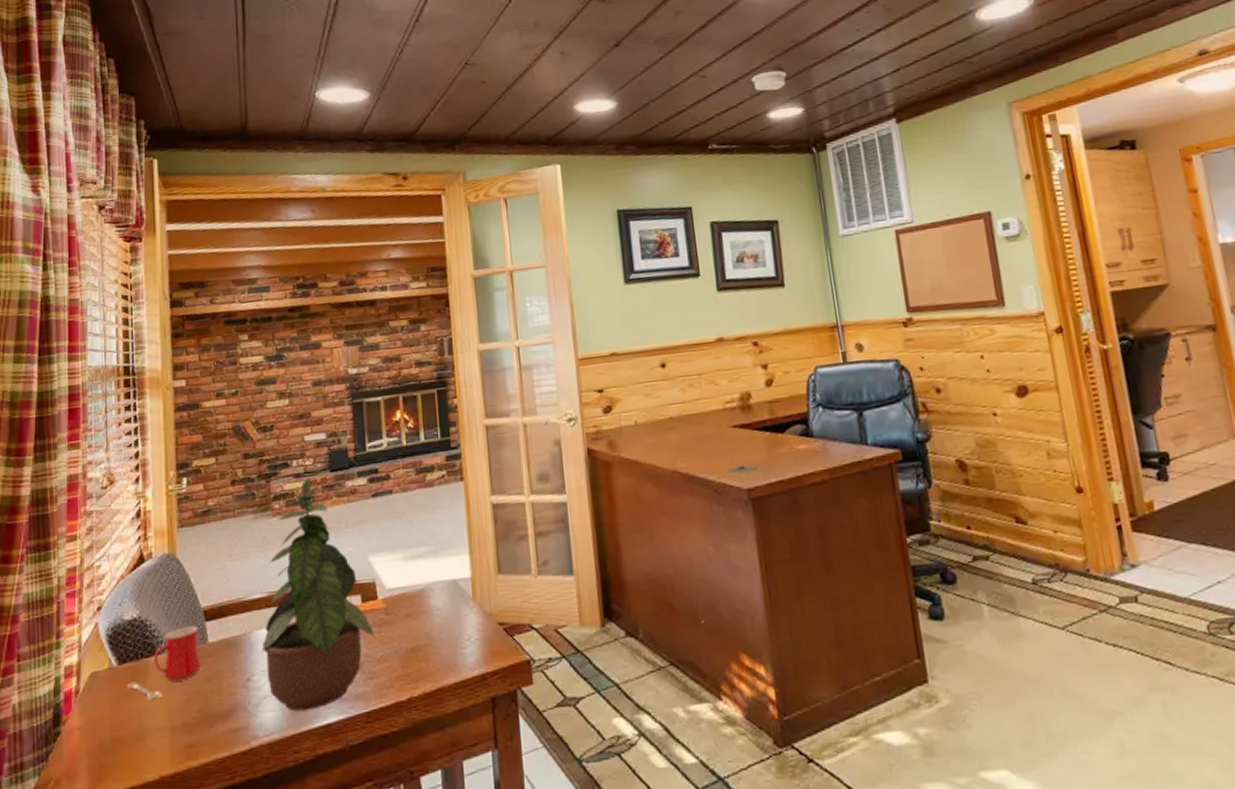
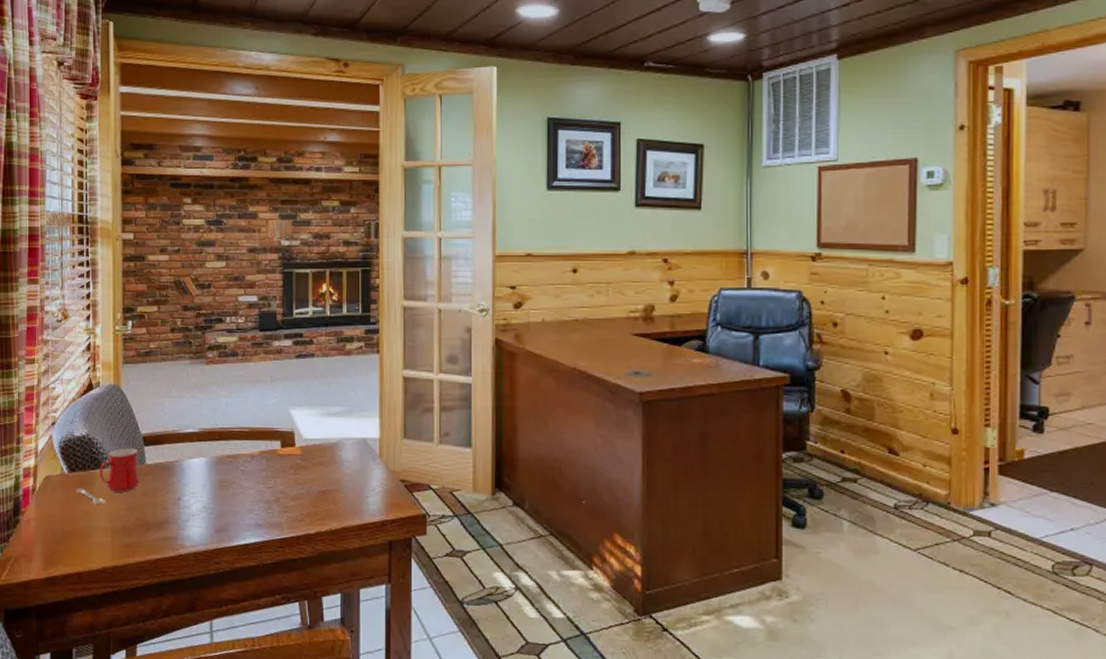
potted plant: present [261,478,376,711] -> none [192,334,291,531]

